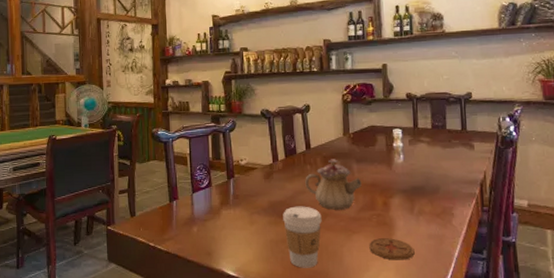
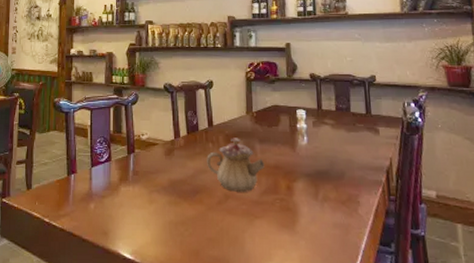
coffee cup: present [283,206,322,268] -> none [183,186,223,254]
coaster: present [369,238,415,260] -> none [272,225,320,250]

